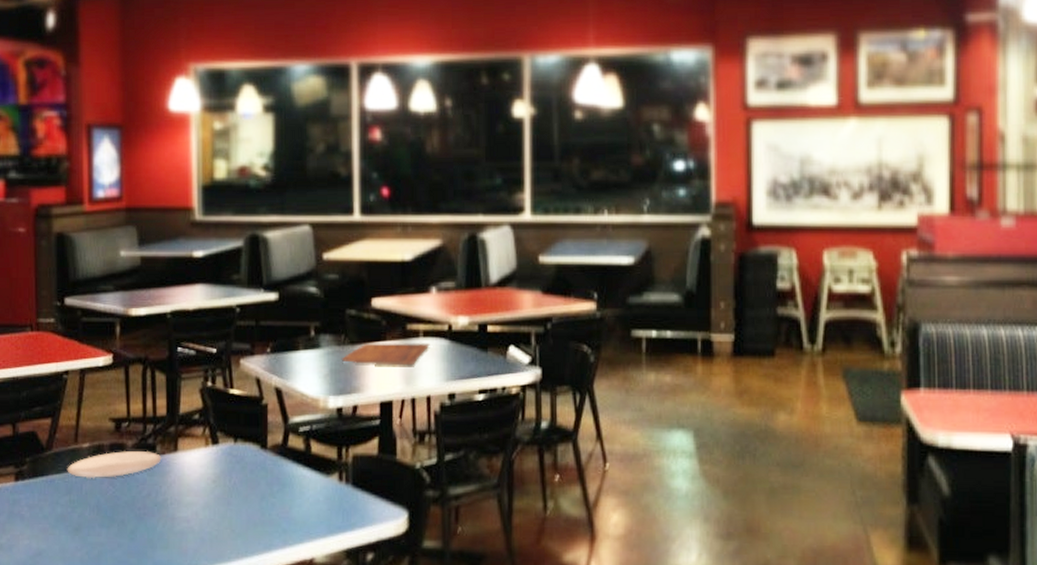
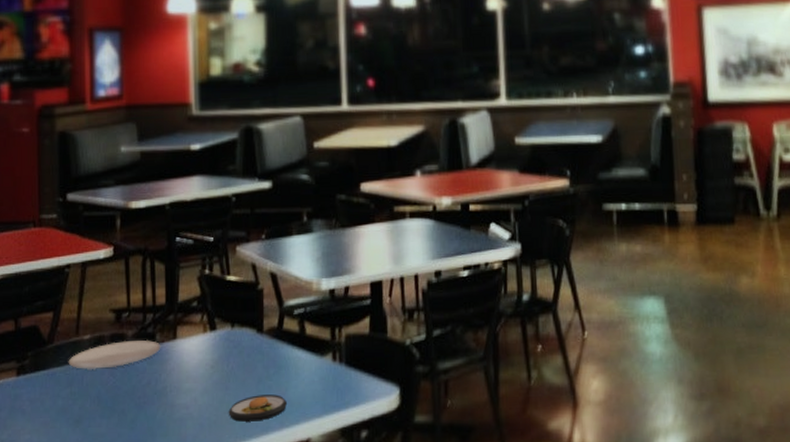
hamburger: none [230,512,290,538] -> present [228,394,287,422]
tray: present [341,343,430,366] -> none [332,224,416,247]

